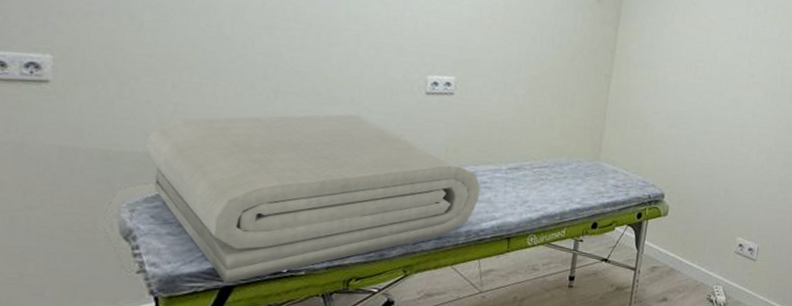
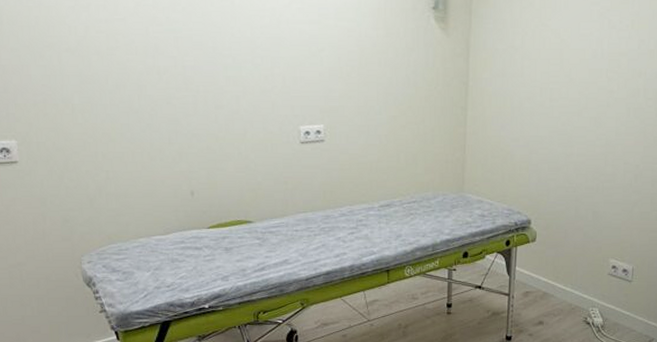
towel: present [145,114,481,283] -> none [91,168,358,319]

